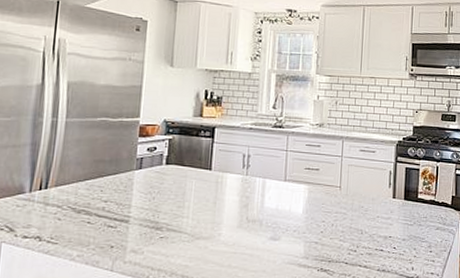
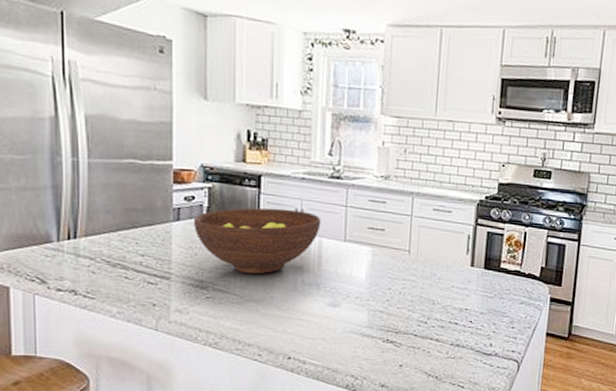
fruit bowl: none [154,154,265,214] -> present [194,208,322,275]

